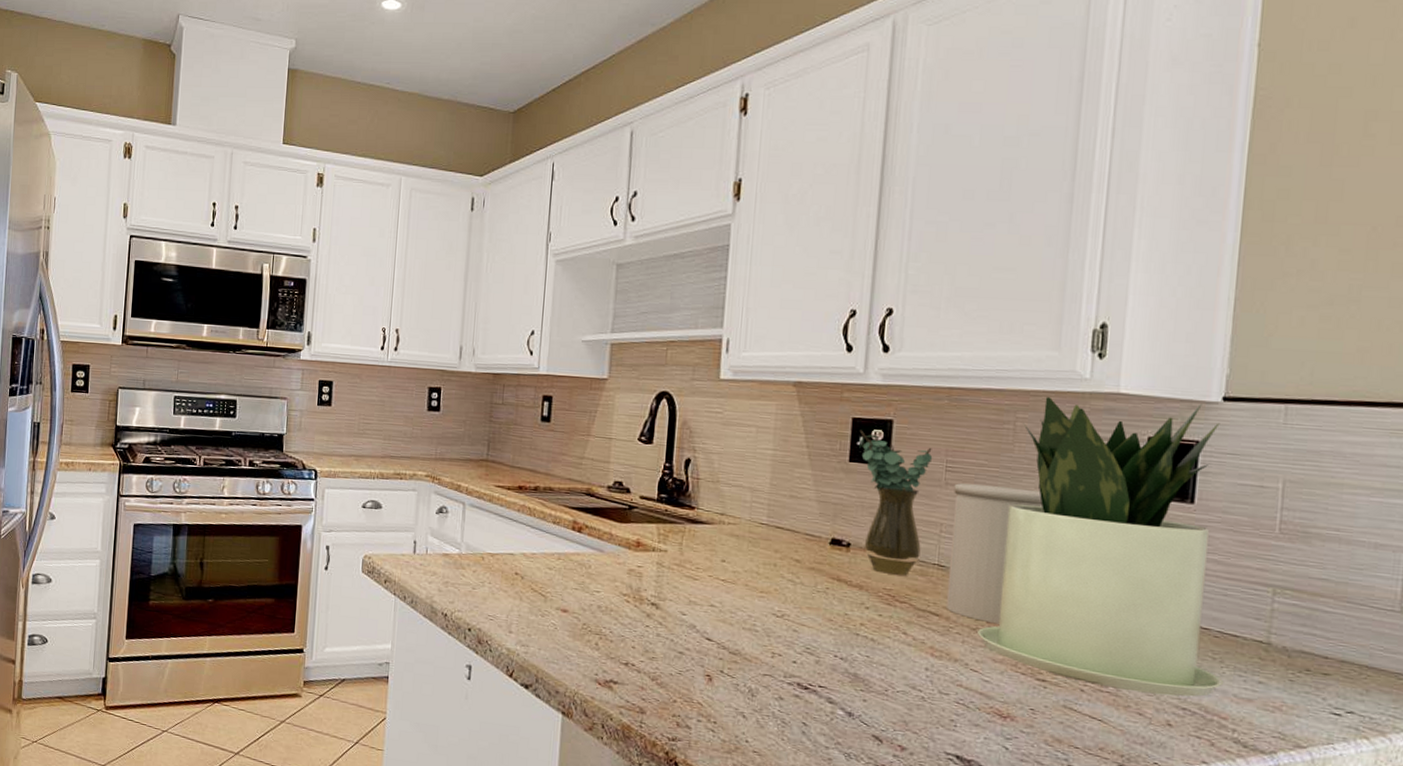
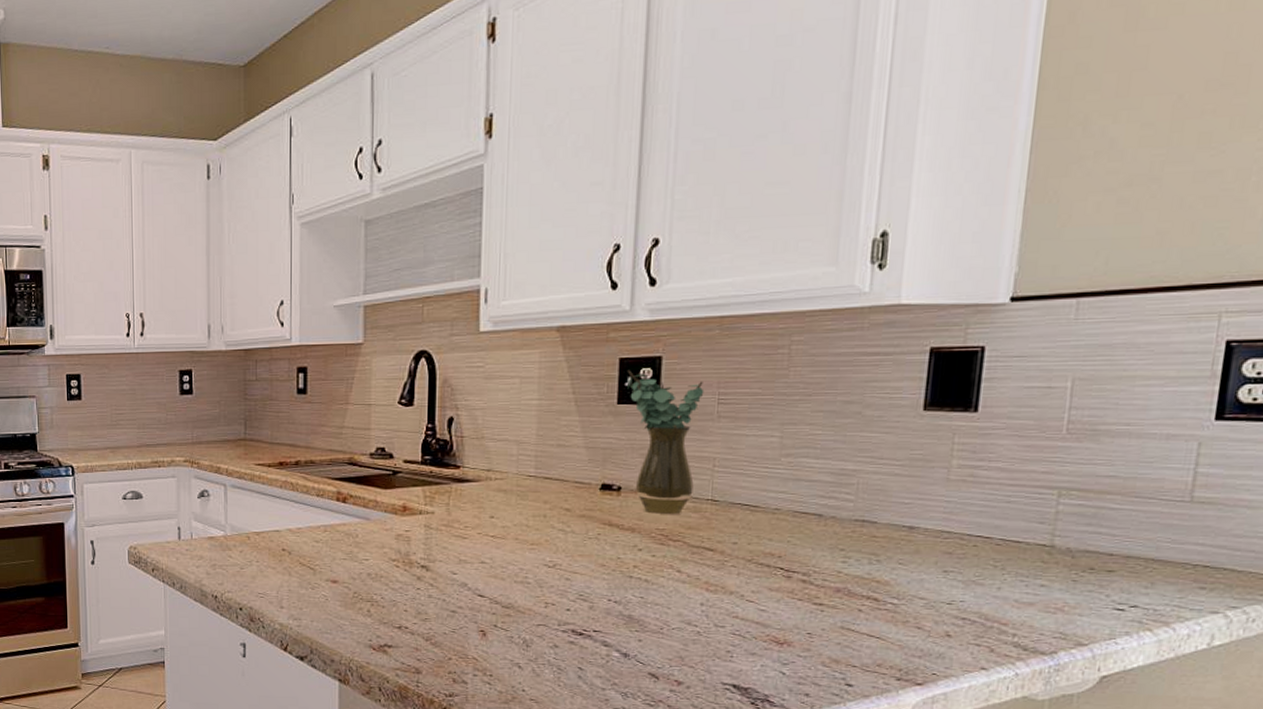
canister: present [945,483,1044,624] -> none [720,414,820,553]
planter: present [976,397,1223,697] -> none [752,306,1007,607]

